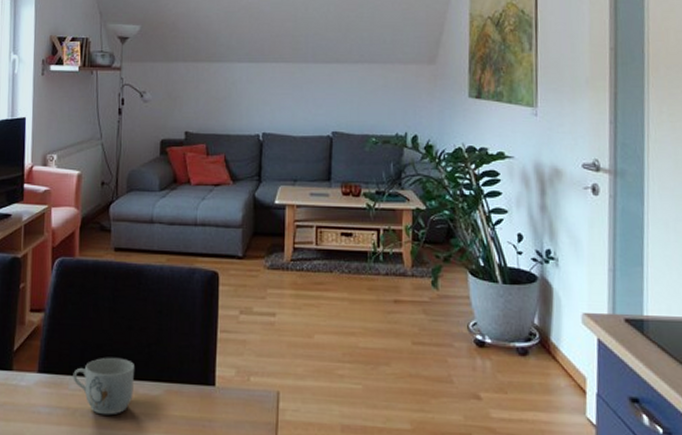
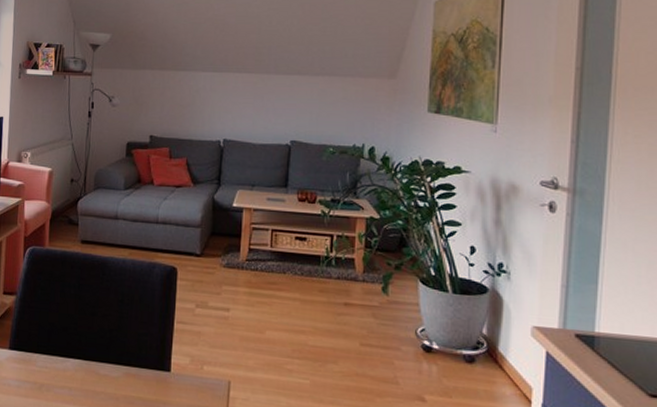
mug: present [73,357,134,415] -> none [40,339,96,392]

